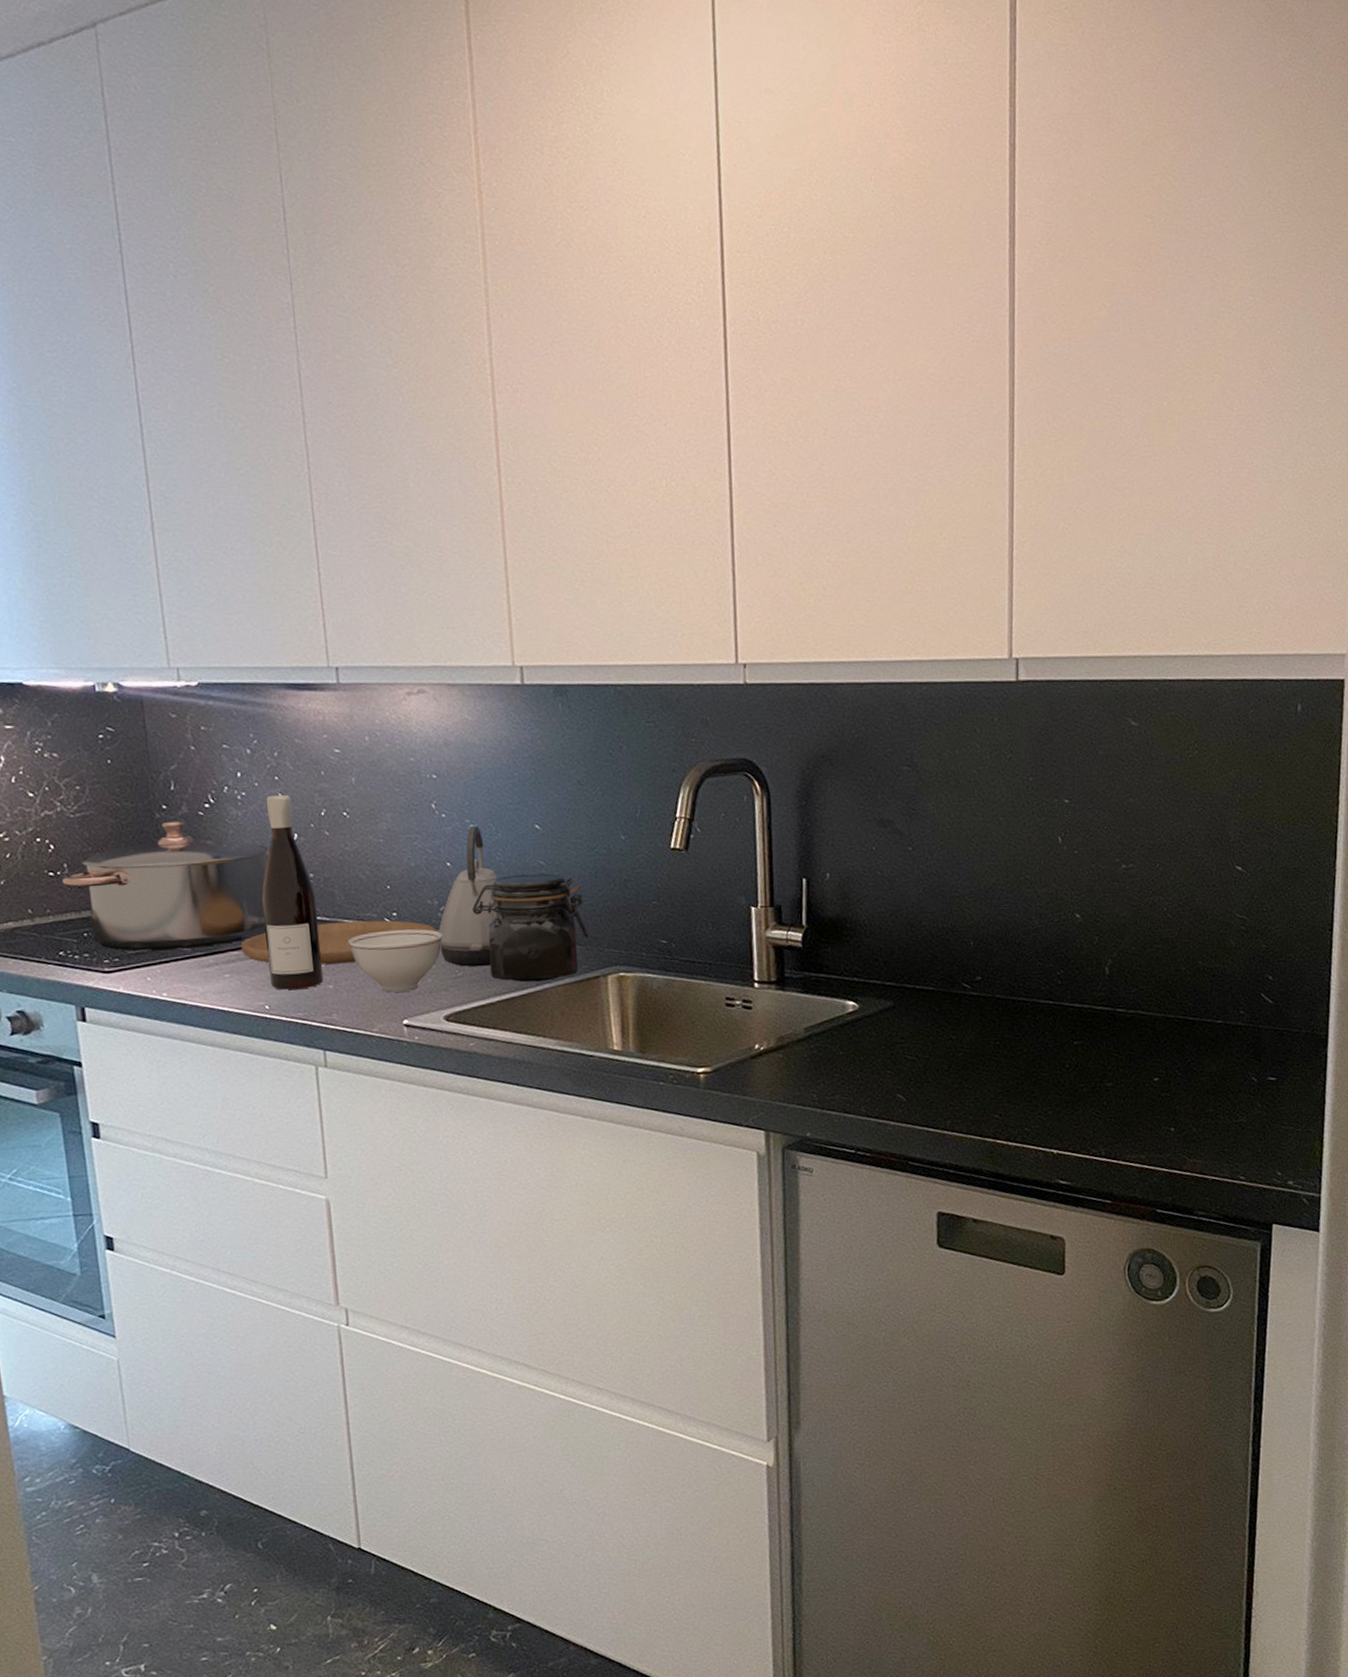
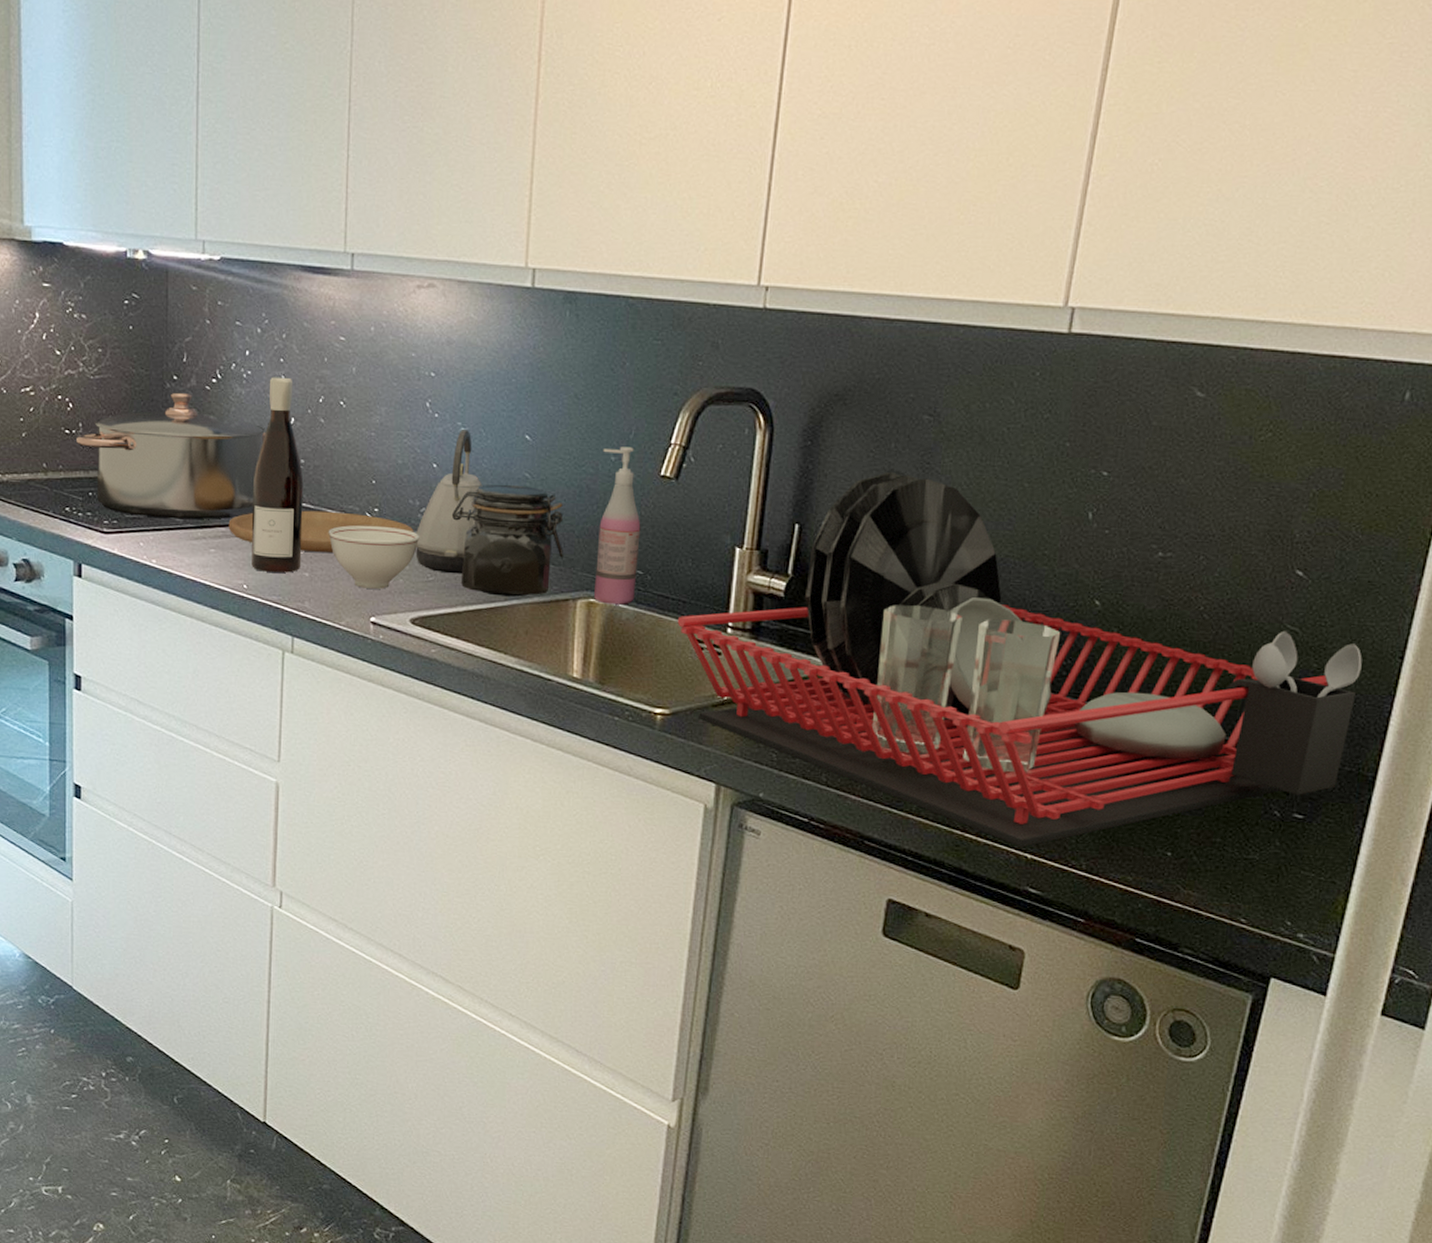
soap dispenser: none [612,825,663,976] -> present [594,447,641,605]
dish rack: none [706,820,1301,1145] -> present [677,471,1362,848]

